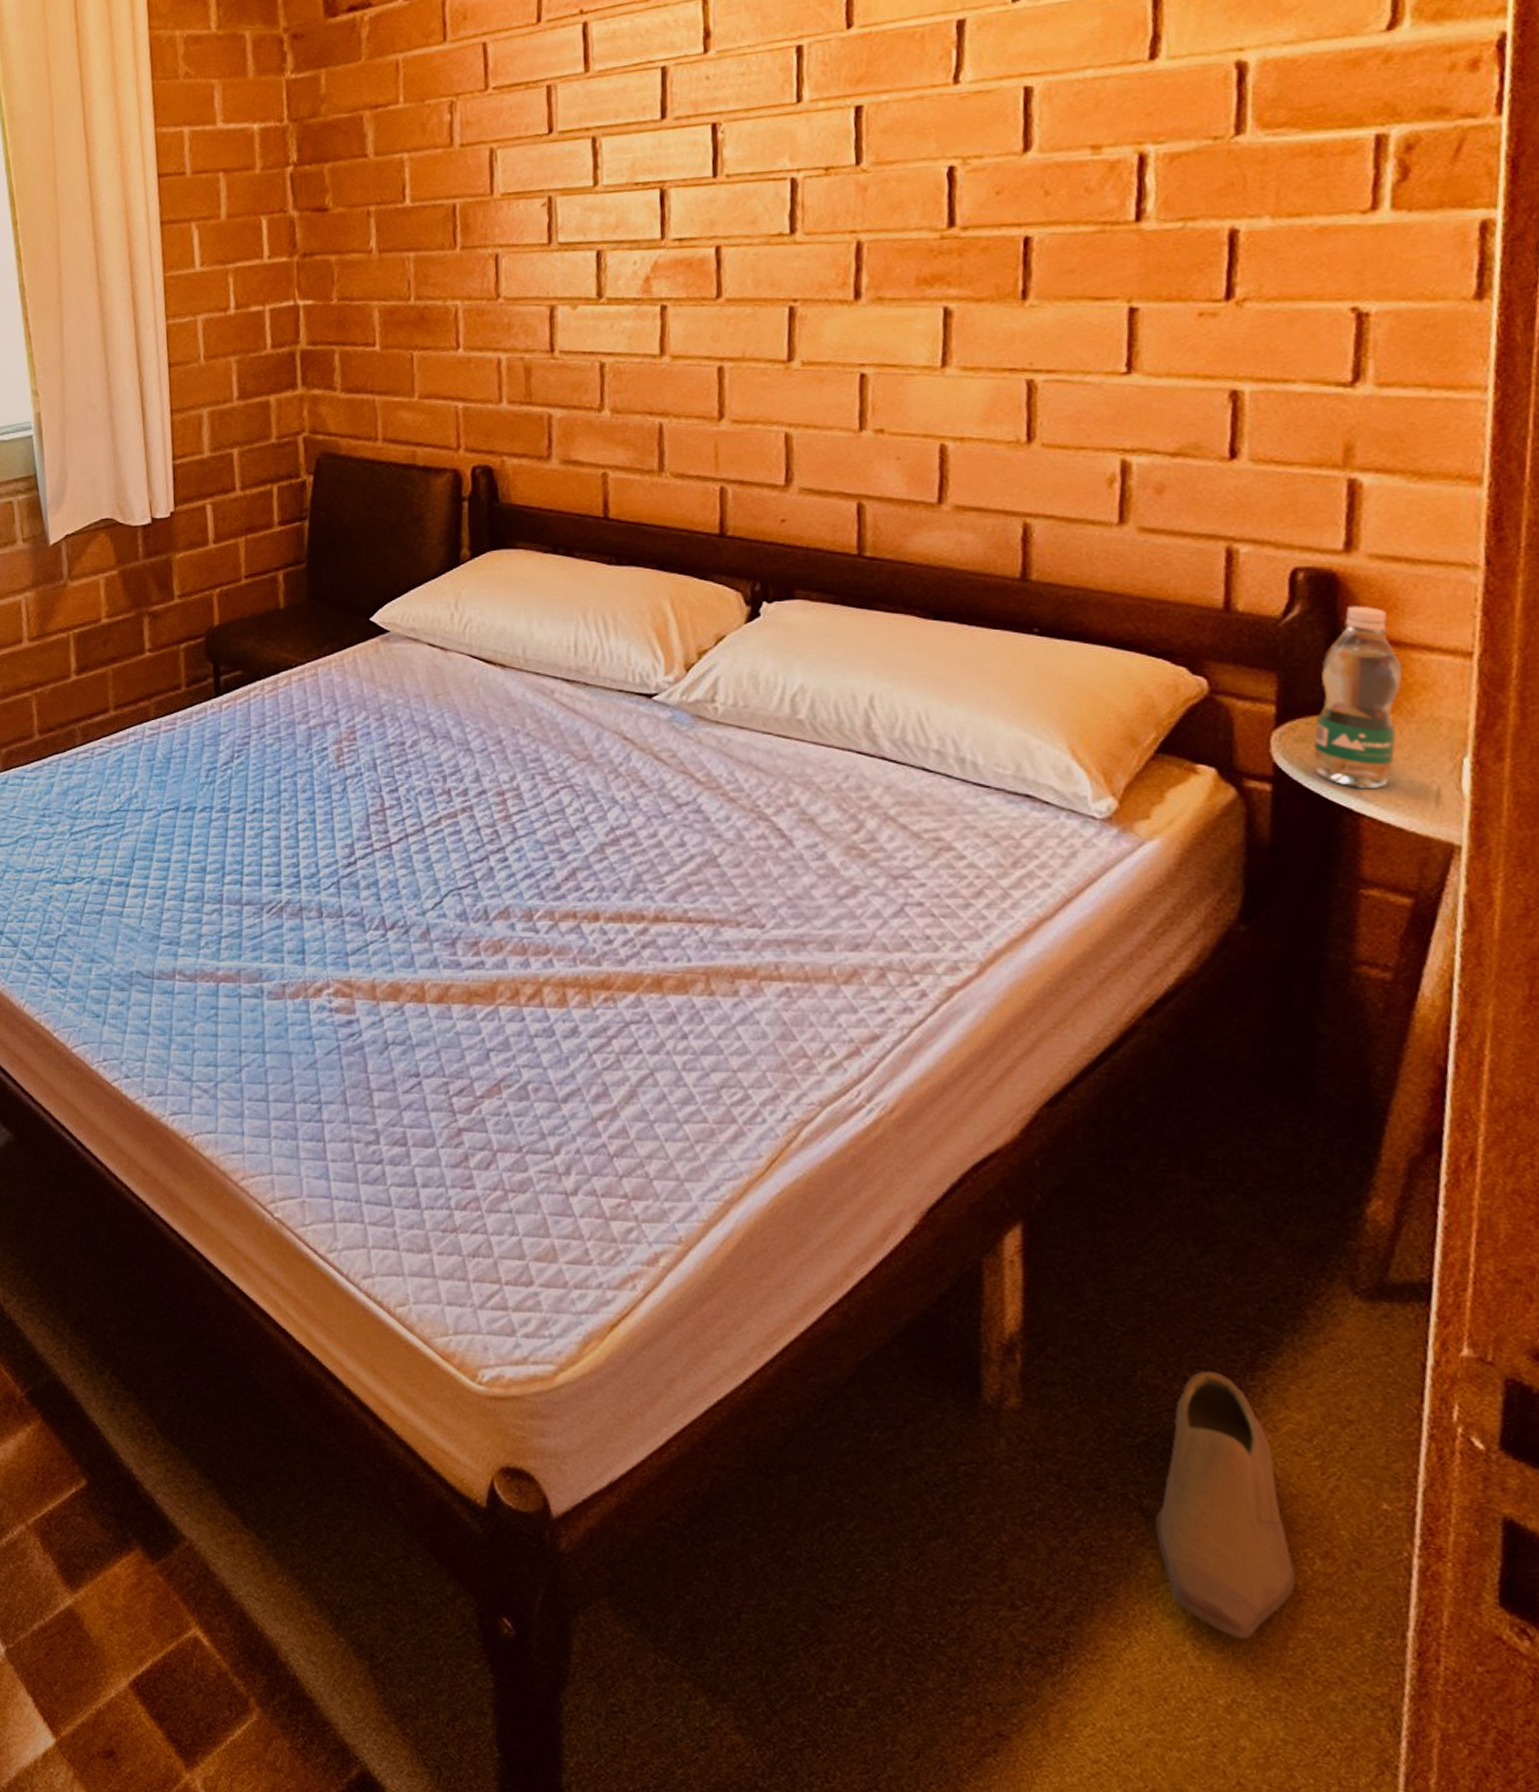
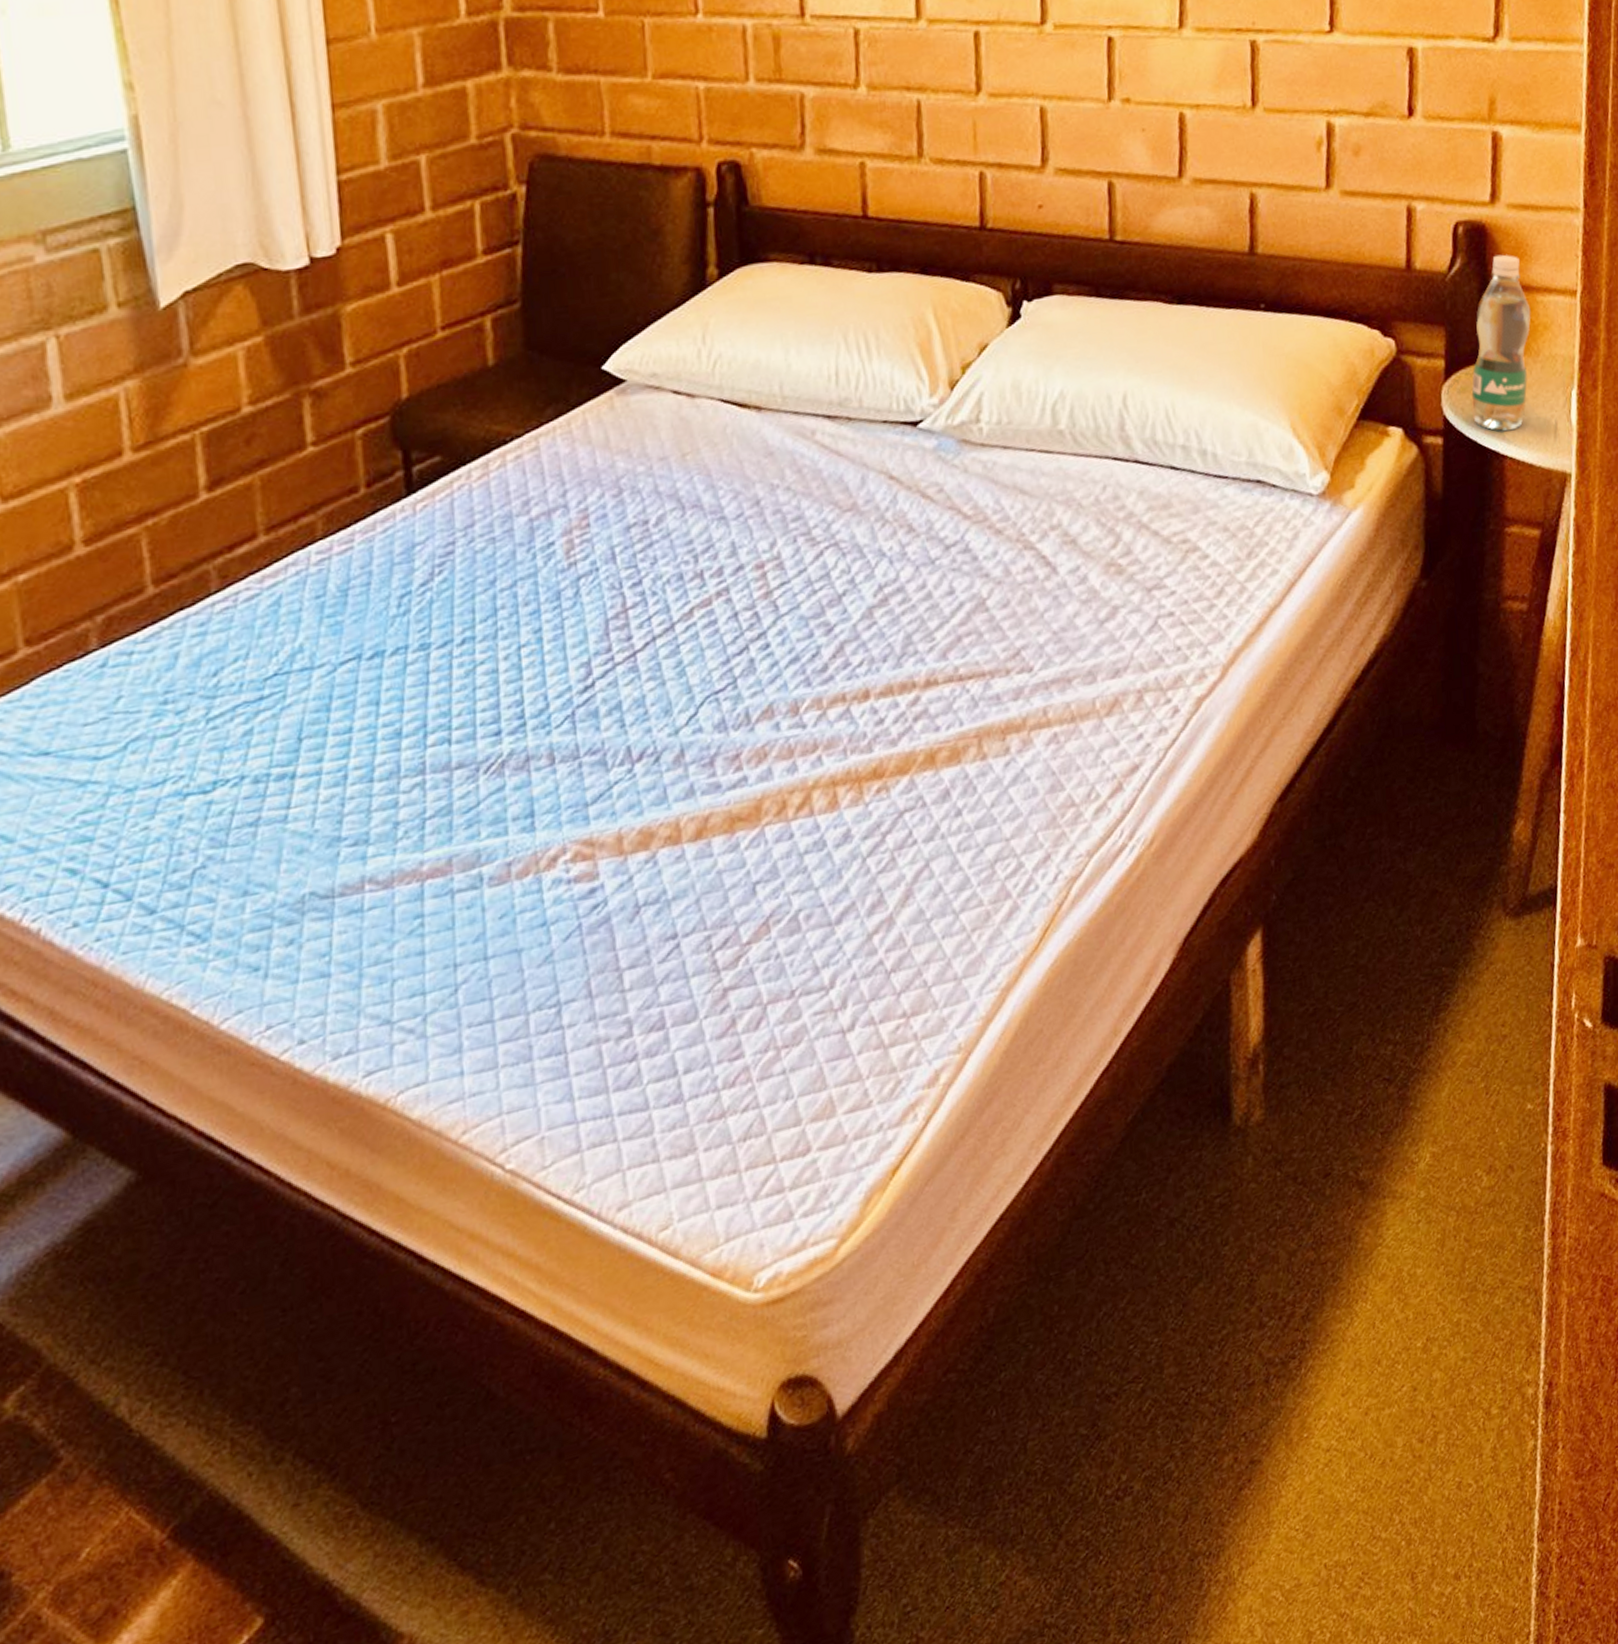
shoe: present [1155,1371,1296,1640] -> none [1369,1025,1470,1278]

